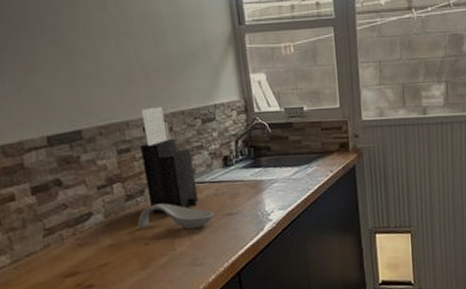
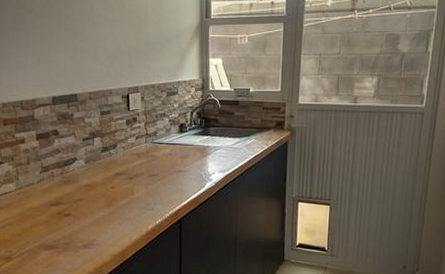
spoon rest: present [138,203,214,230] -> none [109,156,167,180]
knife block: present [139,106,198,214] -> none [117,80,156,164]

